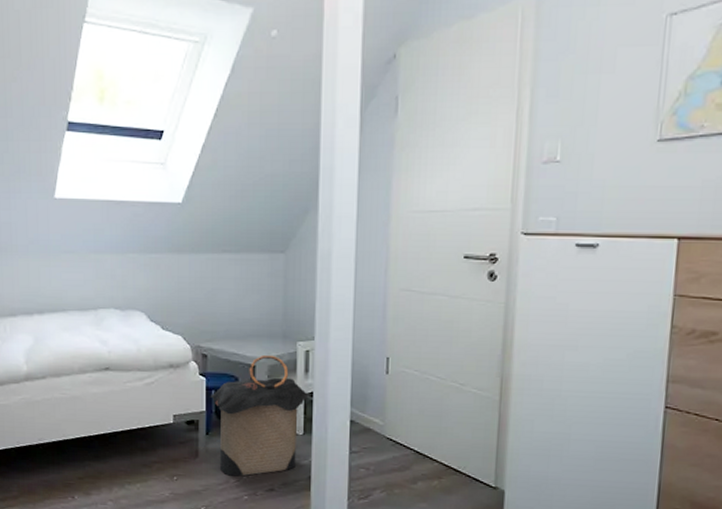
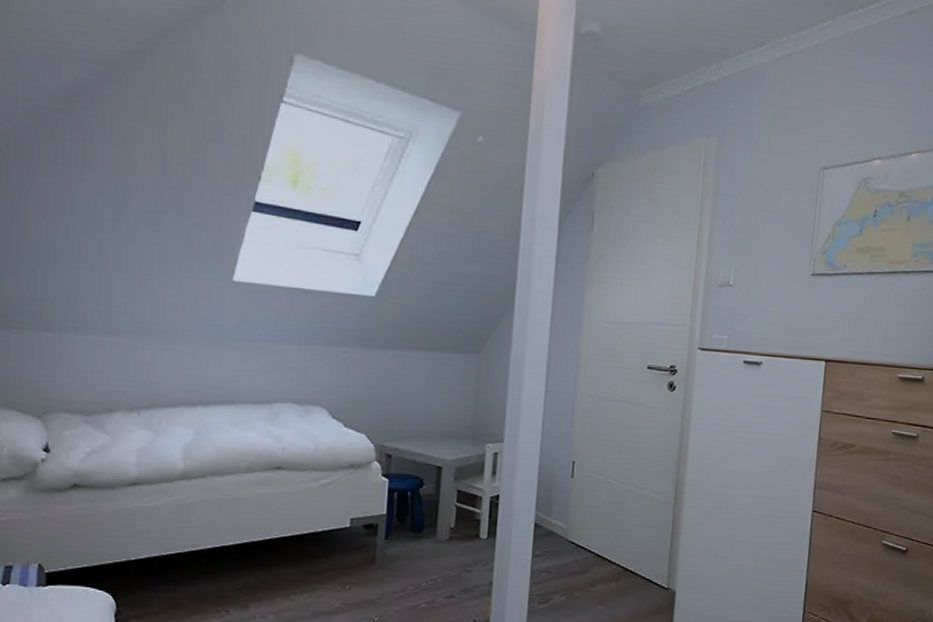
laundry hamper: present [210,354,309,477] -> none [391,456,495,583]

